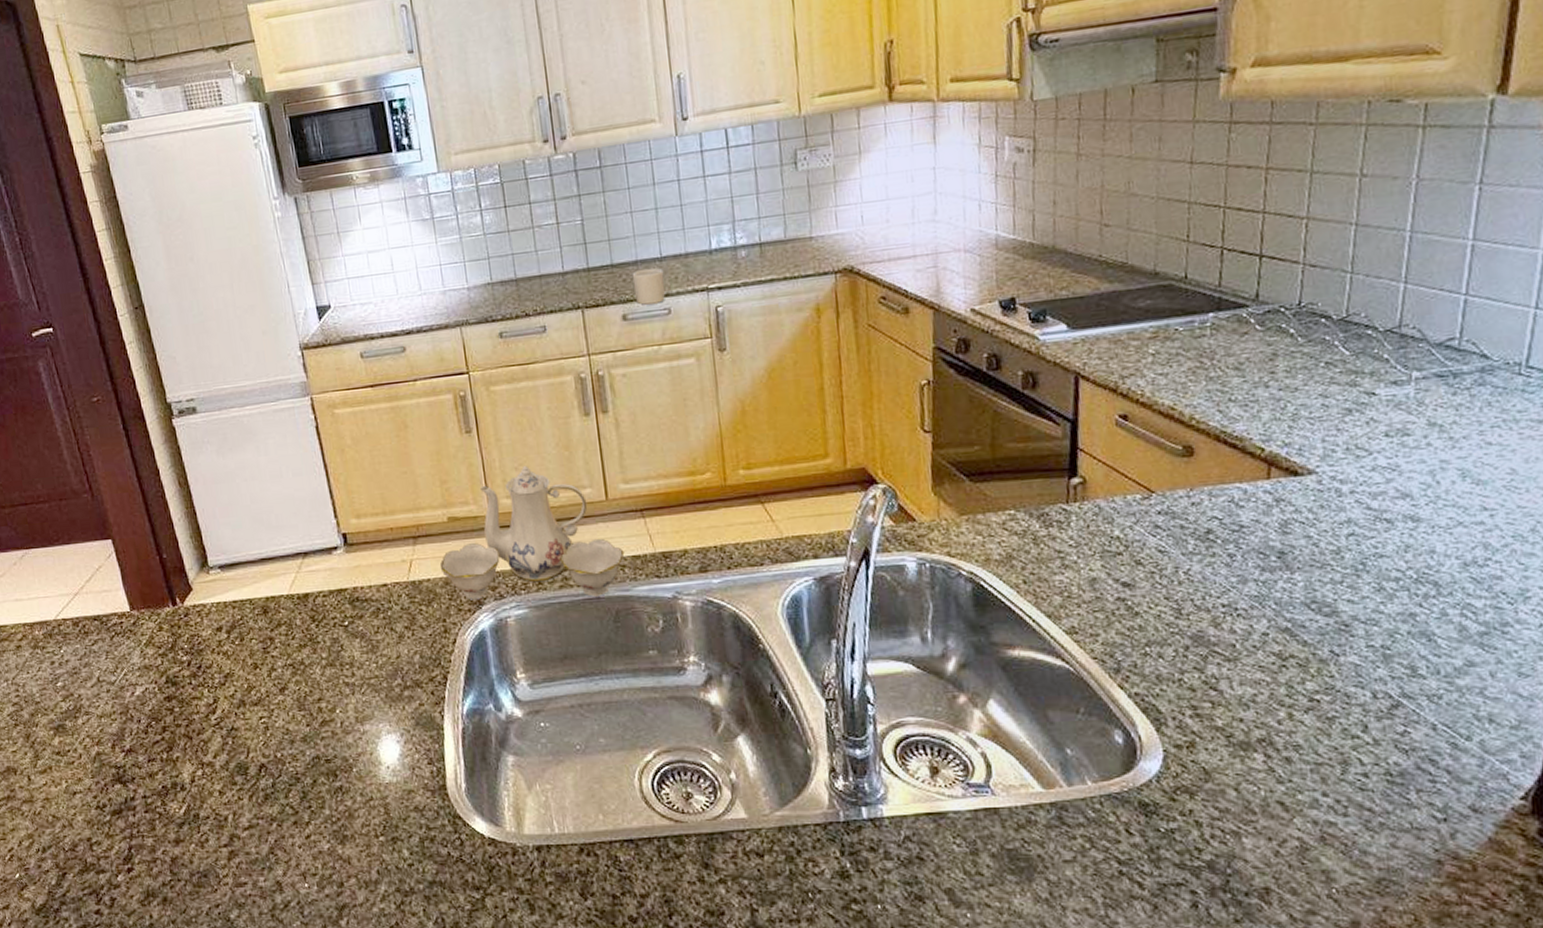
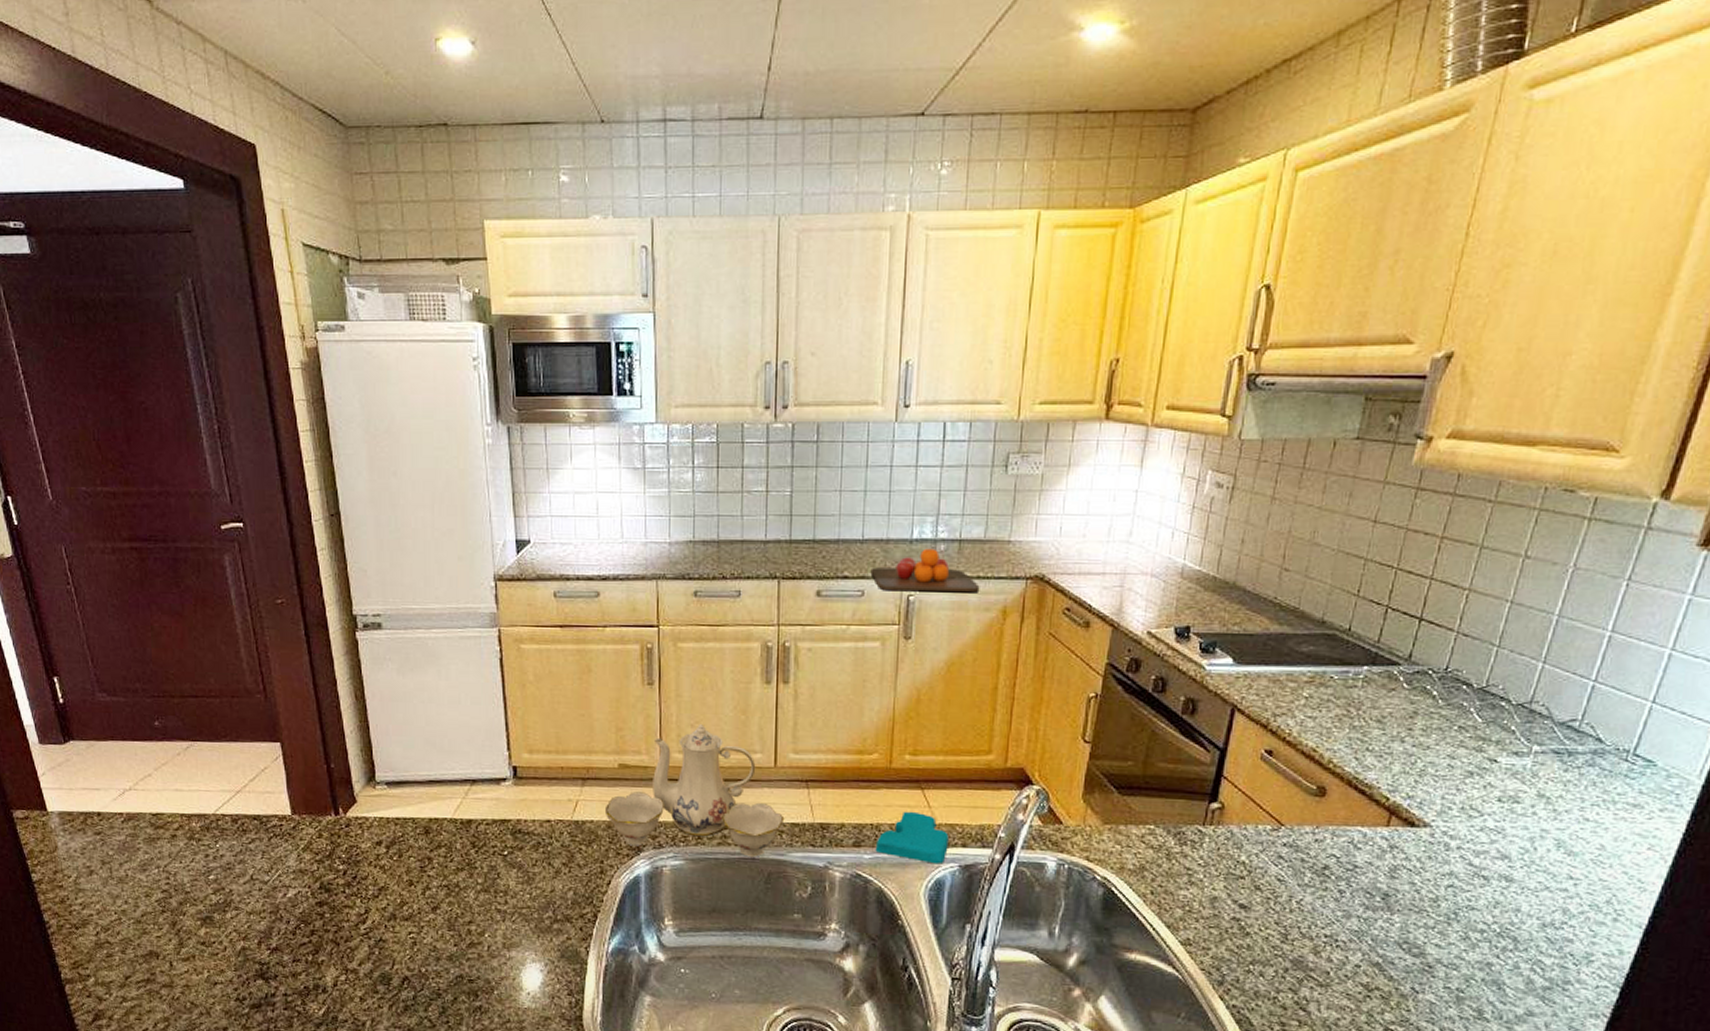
mug: present [631,268,665,305] -> none [831,548,863,584]
chopping board: none [673,256,789,306] -> present [870,548,980,593]
sponge: none [722,527,800,580] -> present [875,811,949,864]

